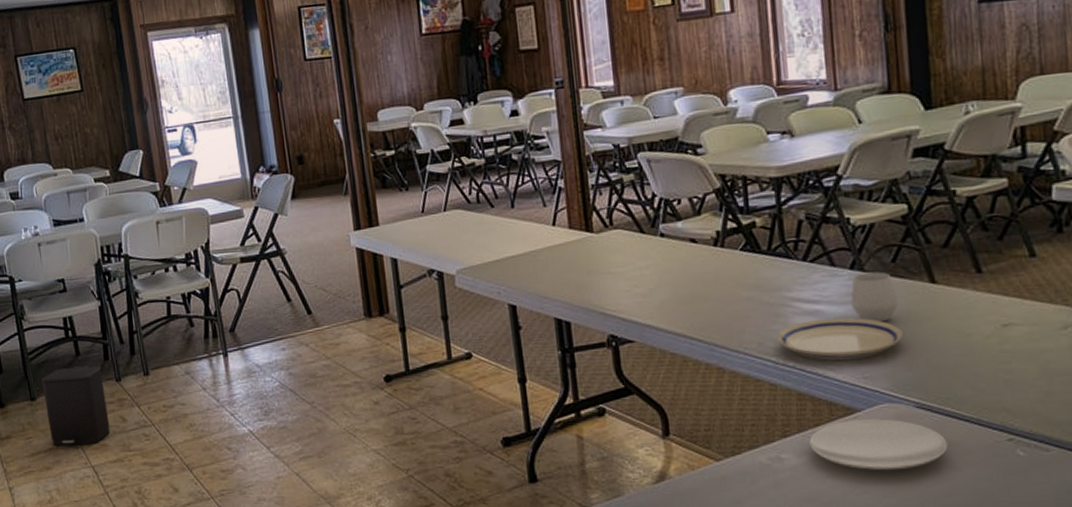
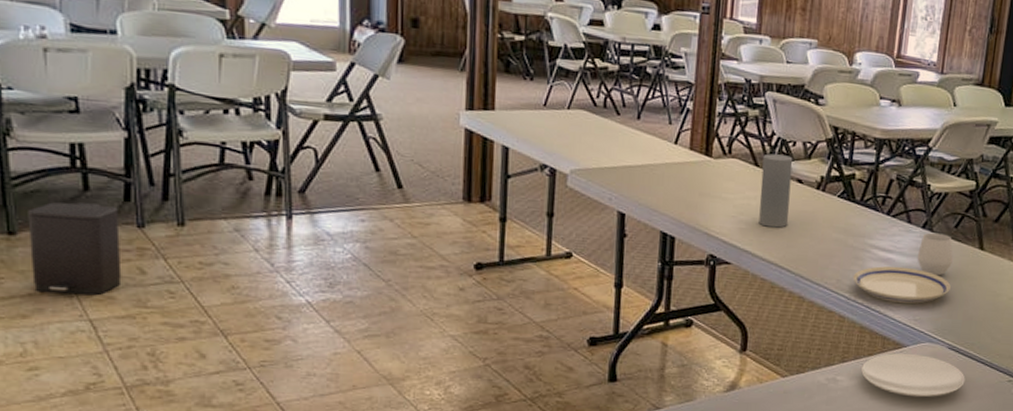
cup: none [647,215,690,296] -> present [759,153,793,228]

